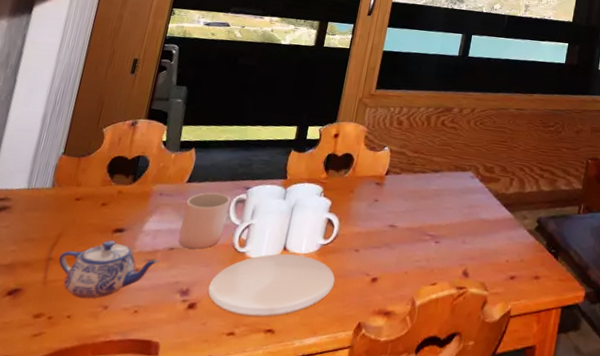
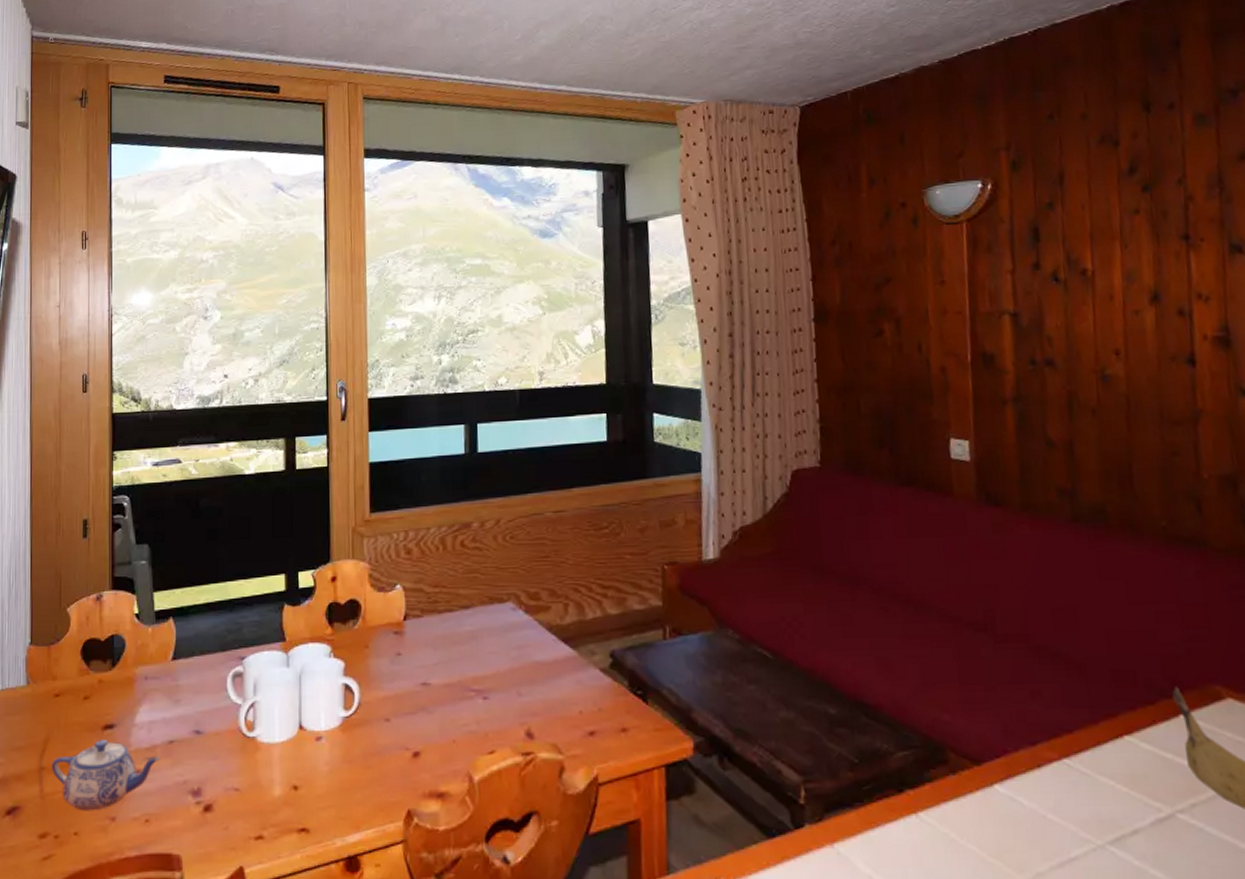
mug: present [178,192,231,249] -> none [176,668,226,739]
plate: present [207,253,336,318] -> none [222,733,369,815]

